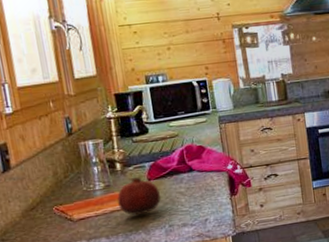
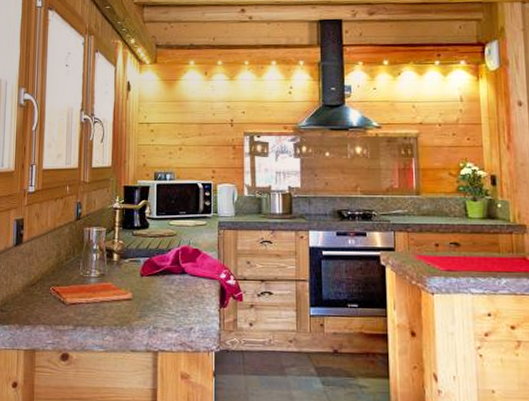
fruit: present [116,177,161,216] -> none [108,271,151,311]

